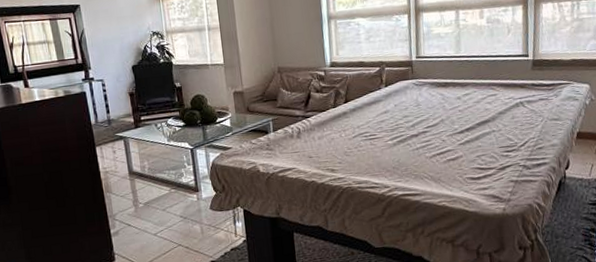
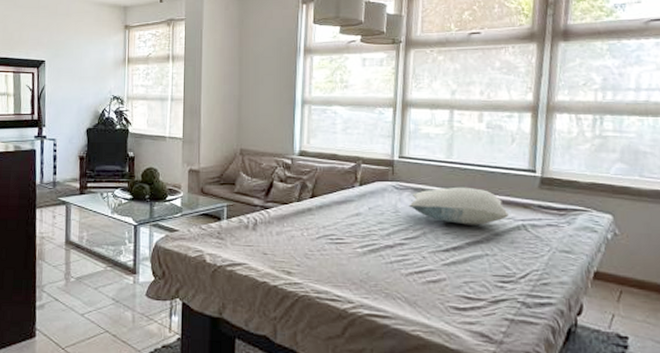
pillow: none [428,76,509,109] -> present [409,187,509,225]

